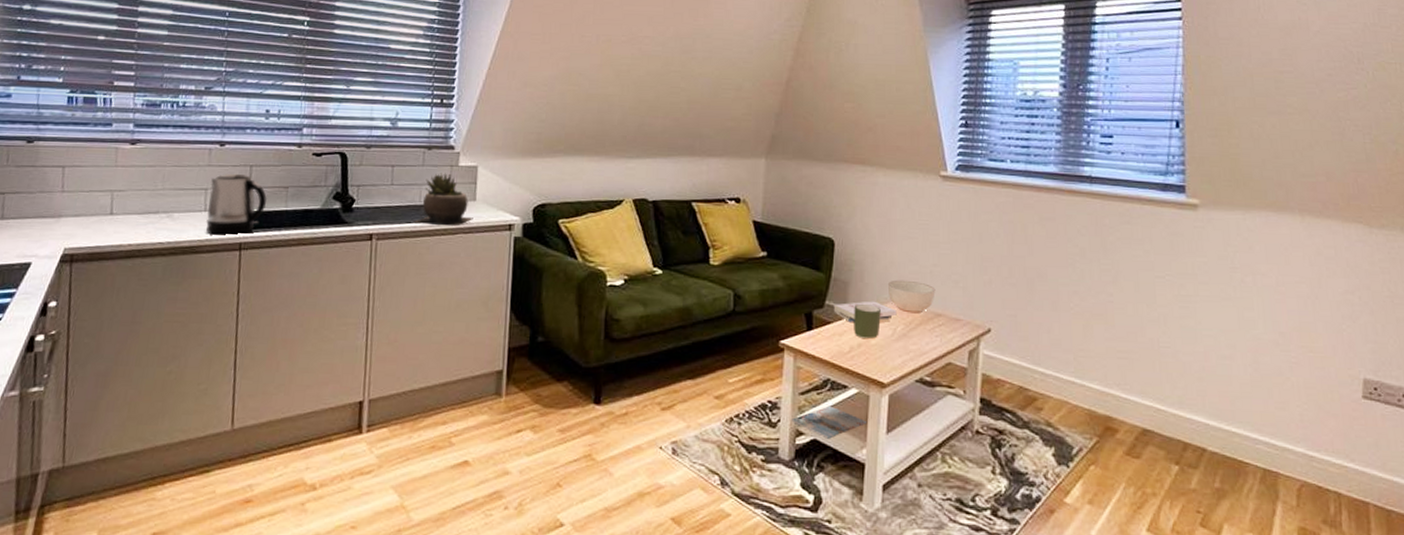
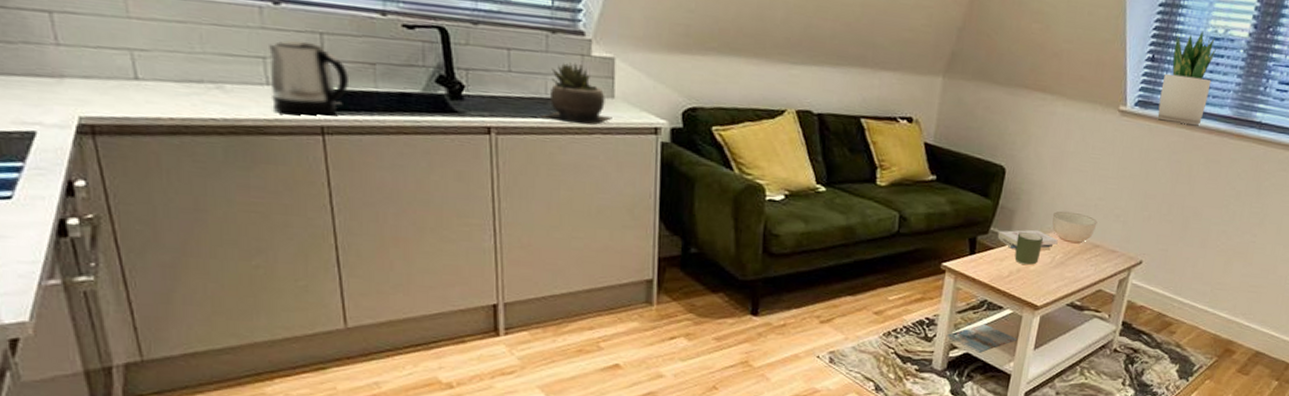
planter: none [979,95,1030,185] -> present [1157,31,1217,126]

